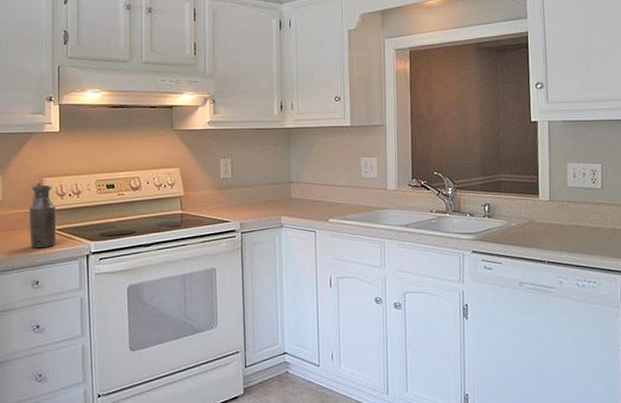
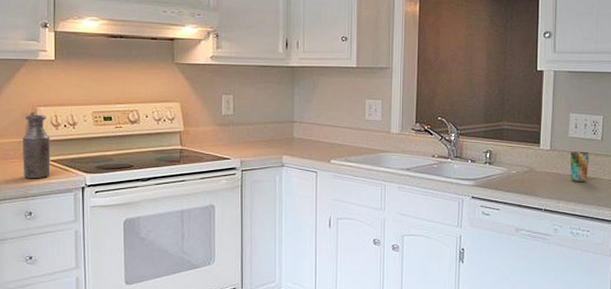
cup: none [571,201,591,232] -> present [570,151,590,182]

